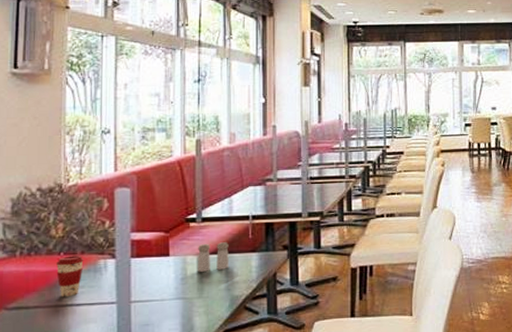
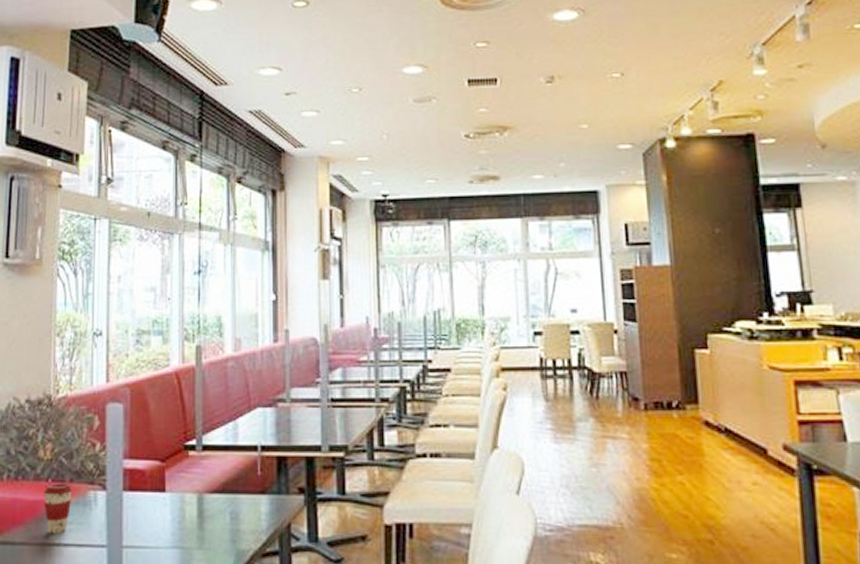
salt and pepper shaker: present [198,242,229,273] -> none [198,478,234,516]

